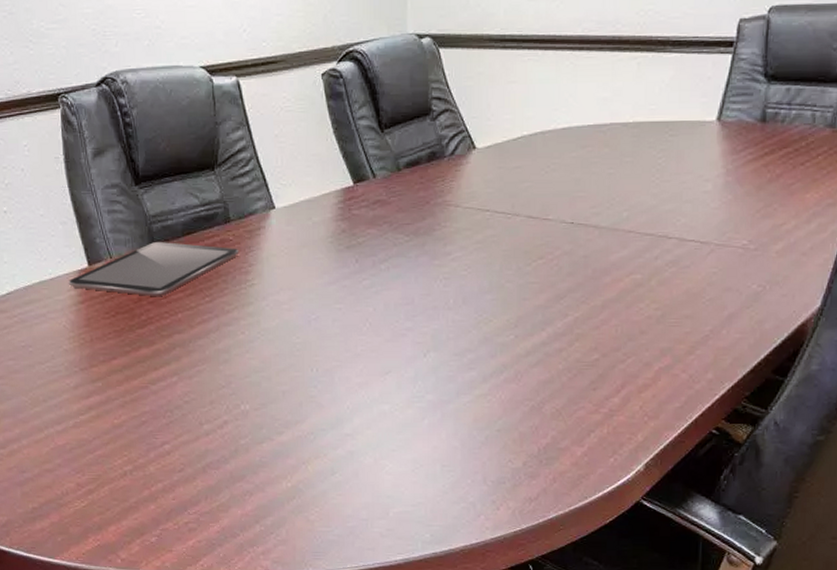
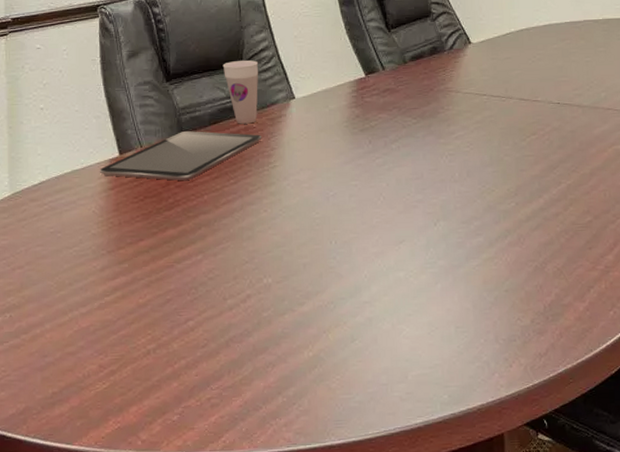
cup: none [195,163,236,236] -> present [222,60,259,124]

